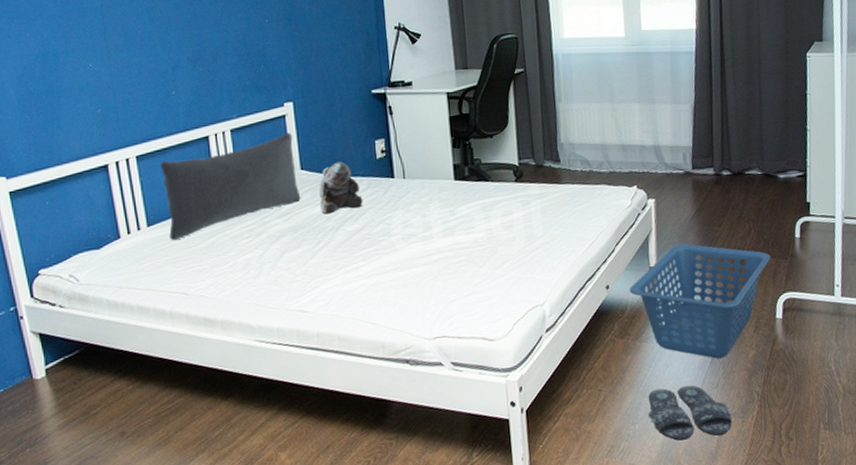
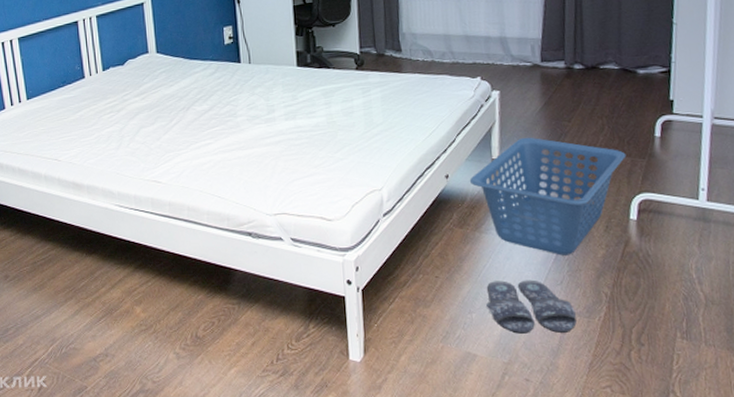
pillow: present [160,133,301,241] -> none [37,19,157,113]
stuffed animal: present [319,161,363,214] -> none [172,46,212,95]

